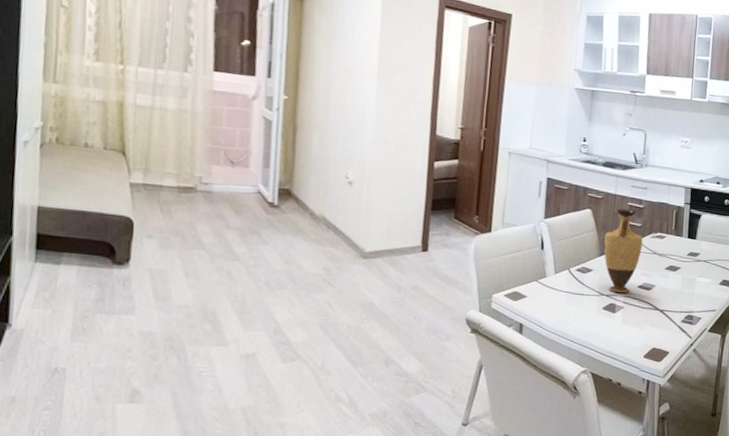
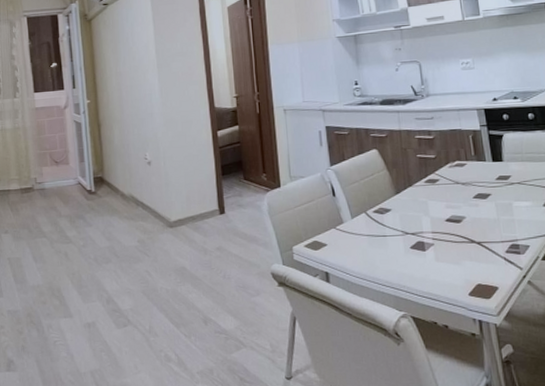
vase: present [603,208,643,293] -> none [397,142,442,229]

